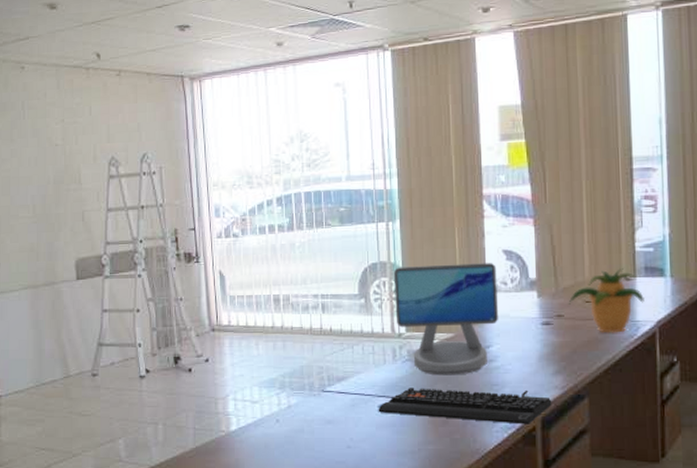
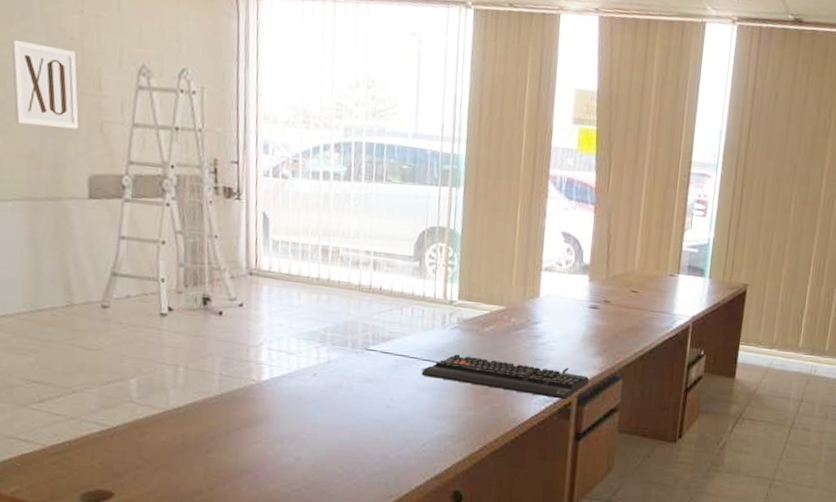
wall art: none [12,154,65,224] -> present [10,39,79,129]
computer monitor: present [394,263,498,376] -> none [449,234,554,347]
potted plant: present [568,268,644,333] -> none [616,264,684,324]

